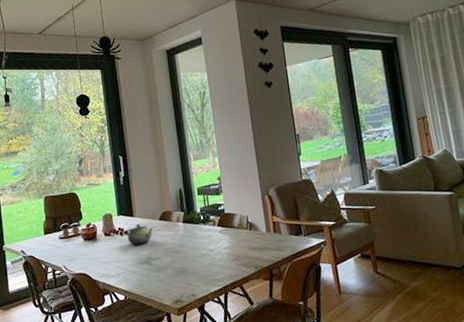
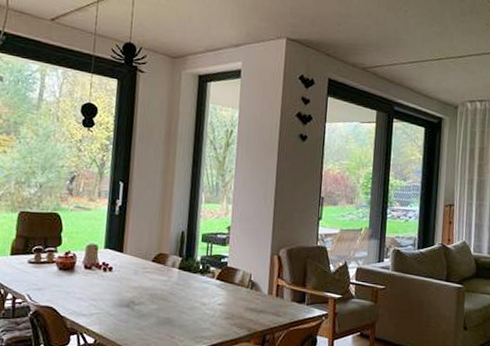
teapot: present [126,224,153,245] -> none [111,262,143,285]

